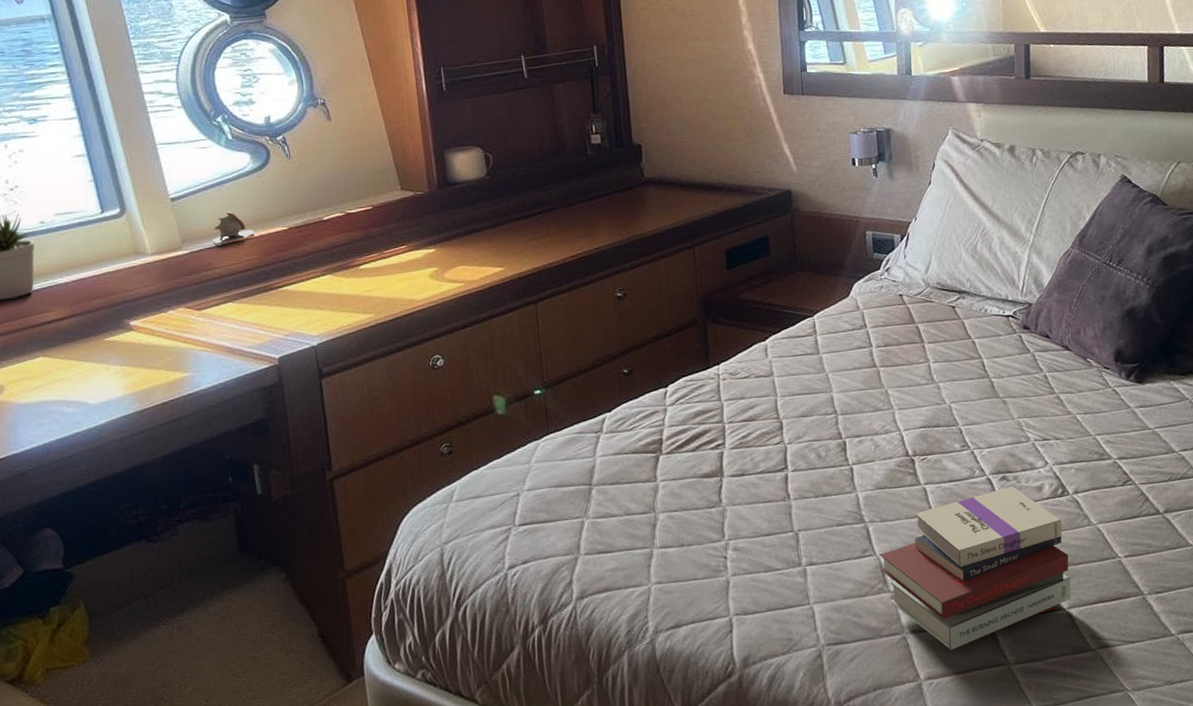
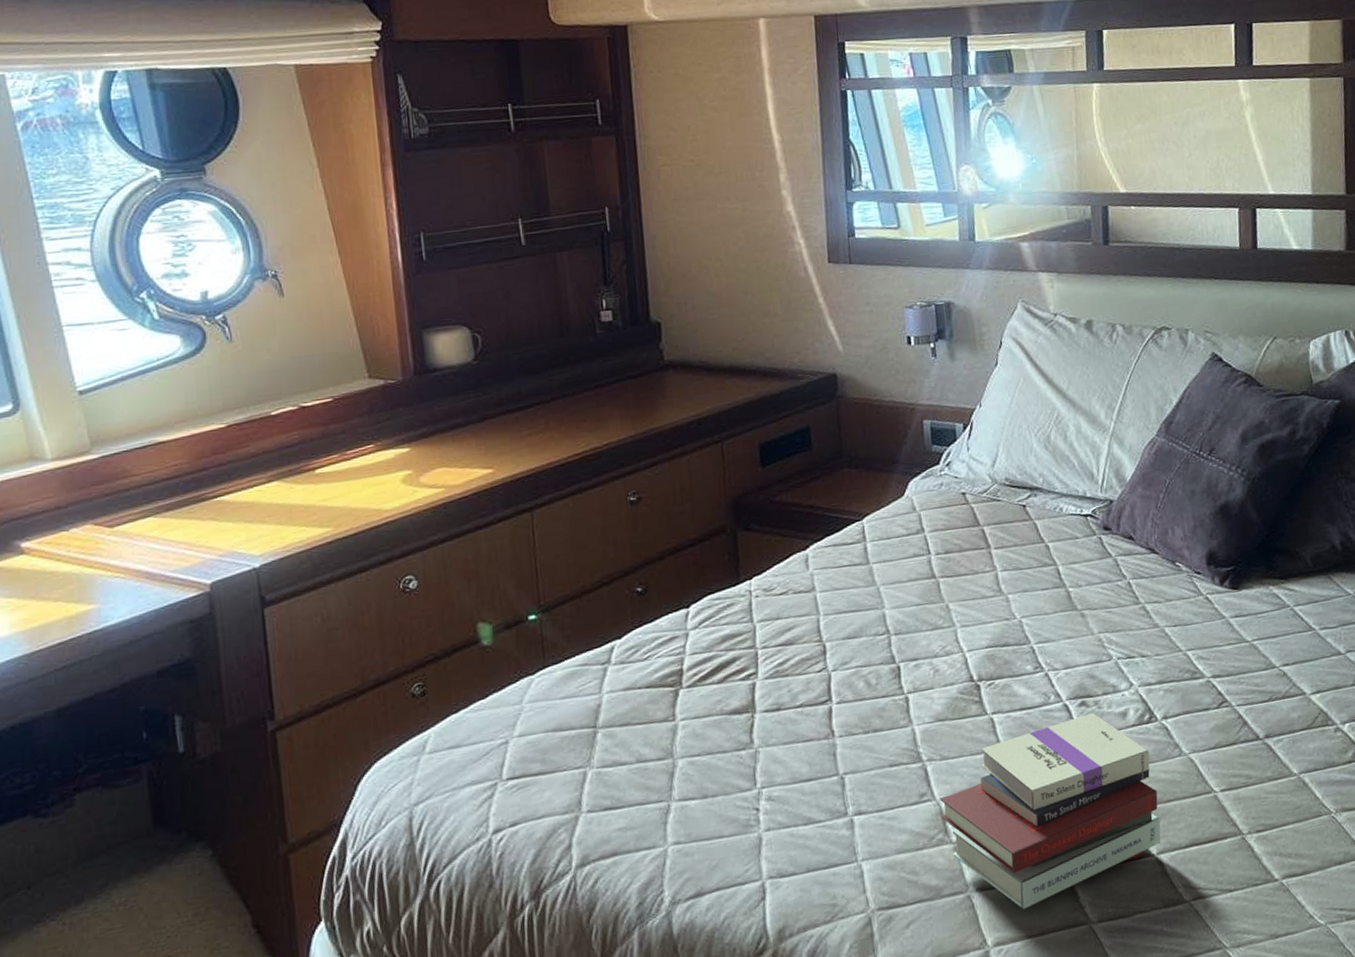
seashell: present [212,211,255,244] -> none [130,406,184,446]

